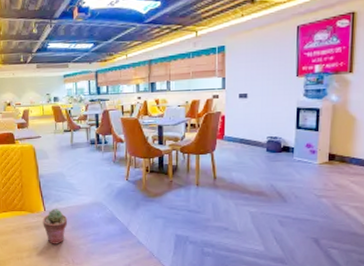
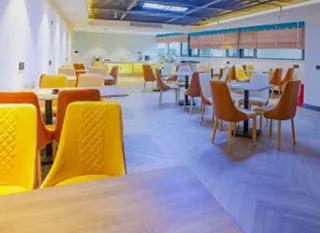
potted succulent: present [42,209,68,244] -> none [123,172,150,212]

